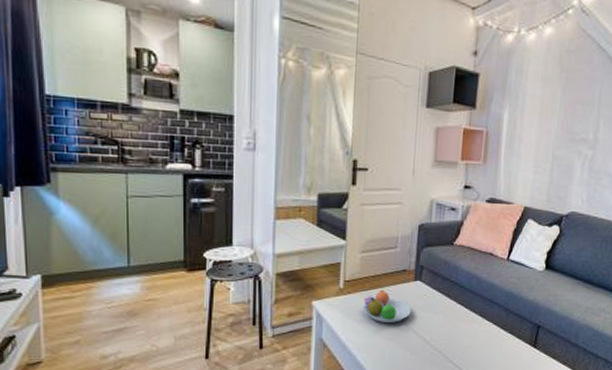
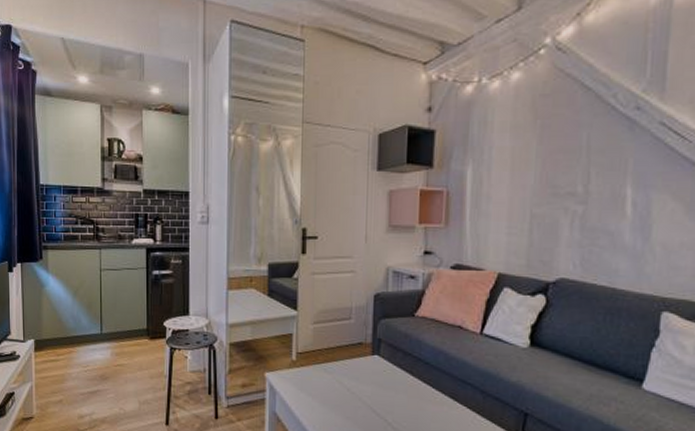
fruit bowl: present [362,289,411,323] -> none [316,363,370,400]

